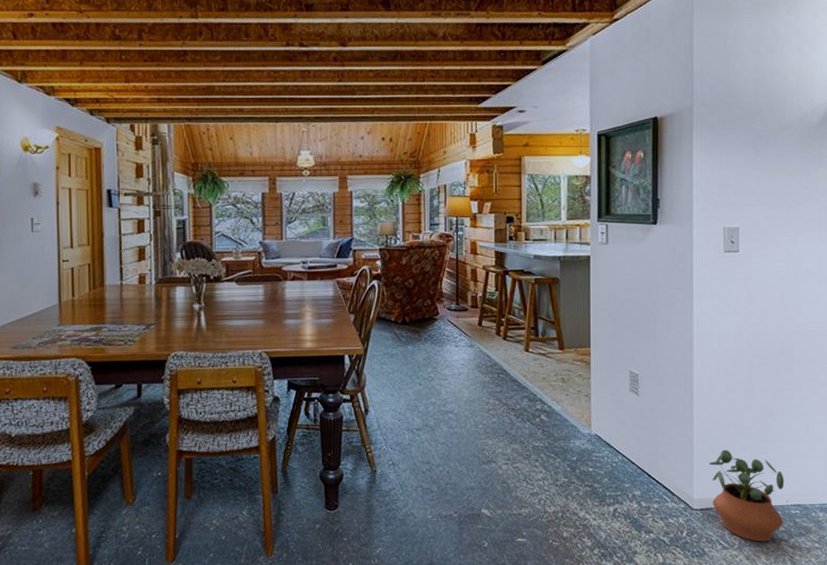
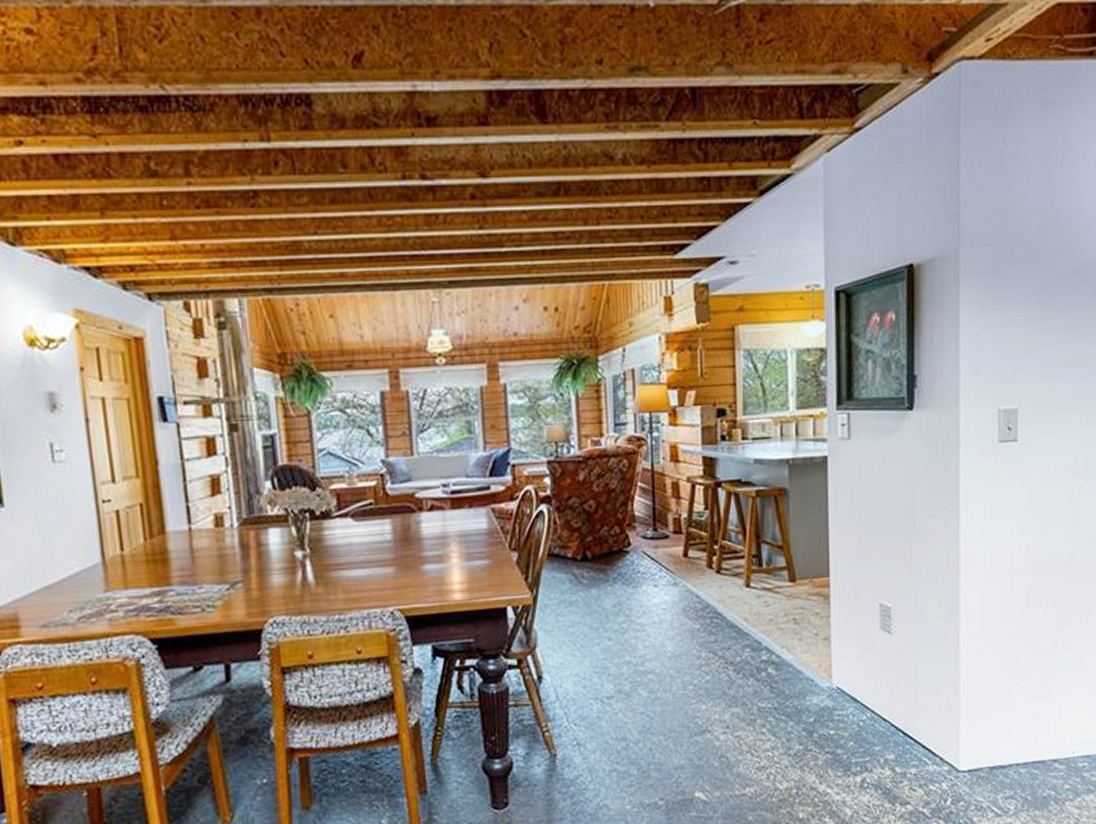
potted plant: present [708,449,784,542] -> none [978,694,1070,805]

